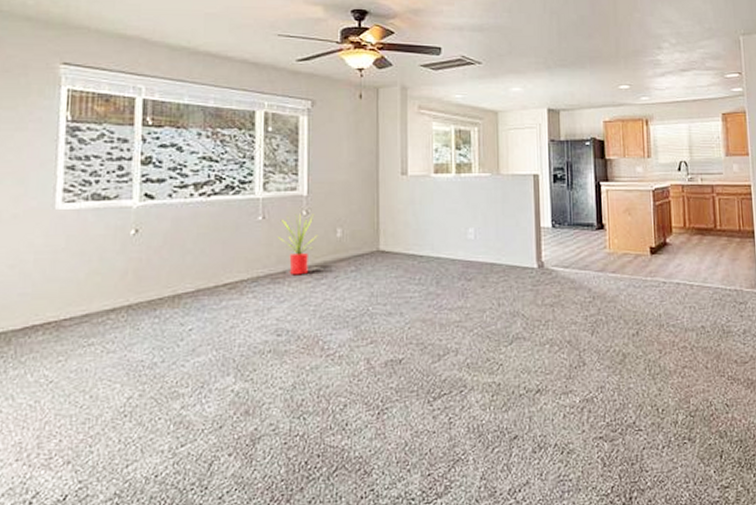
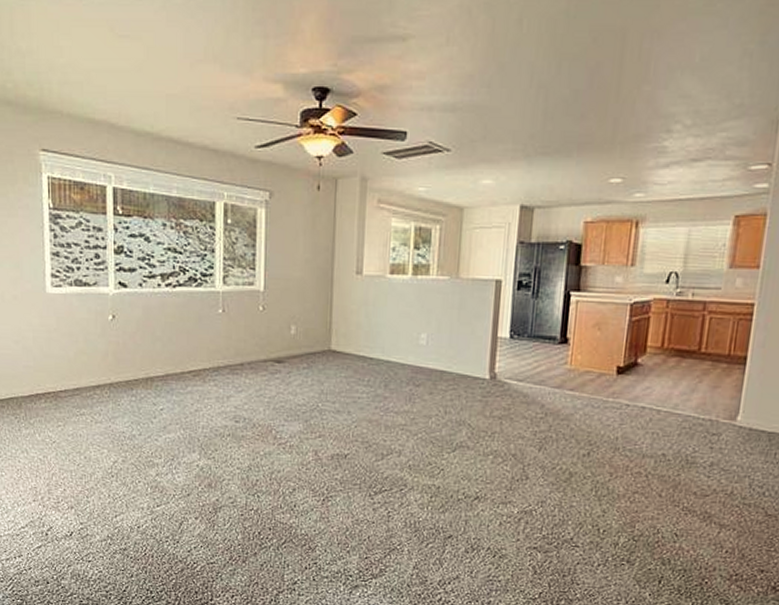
house plant: present [278,214,318,275] -> none [237,309,273,368]

